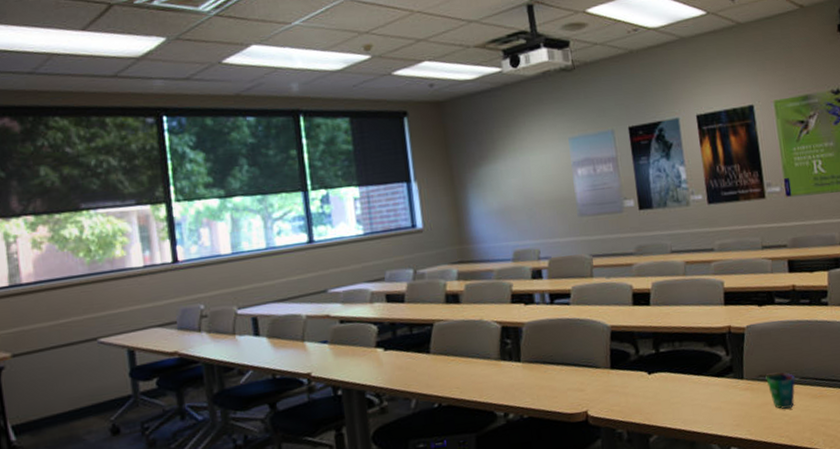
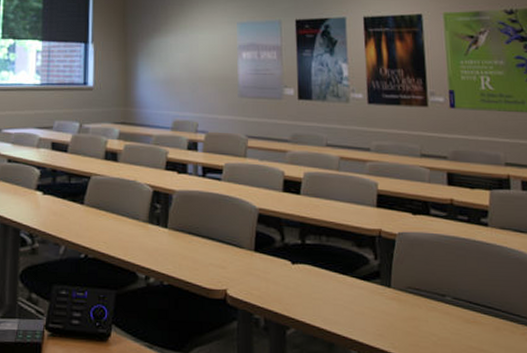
cup: present [766,372,796,409] -> none [415,287,447,328]

